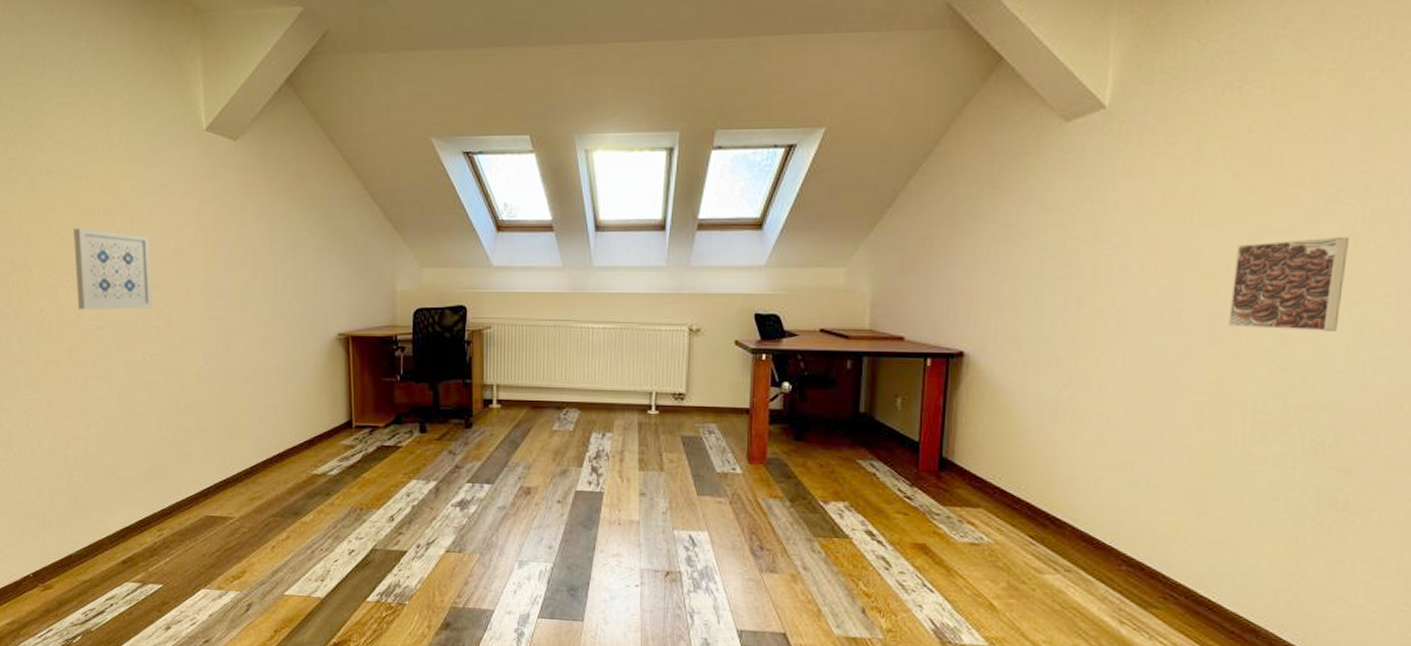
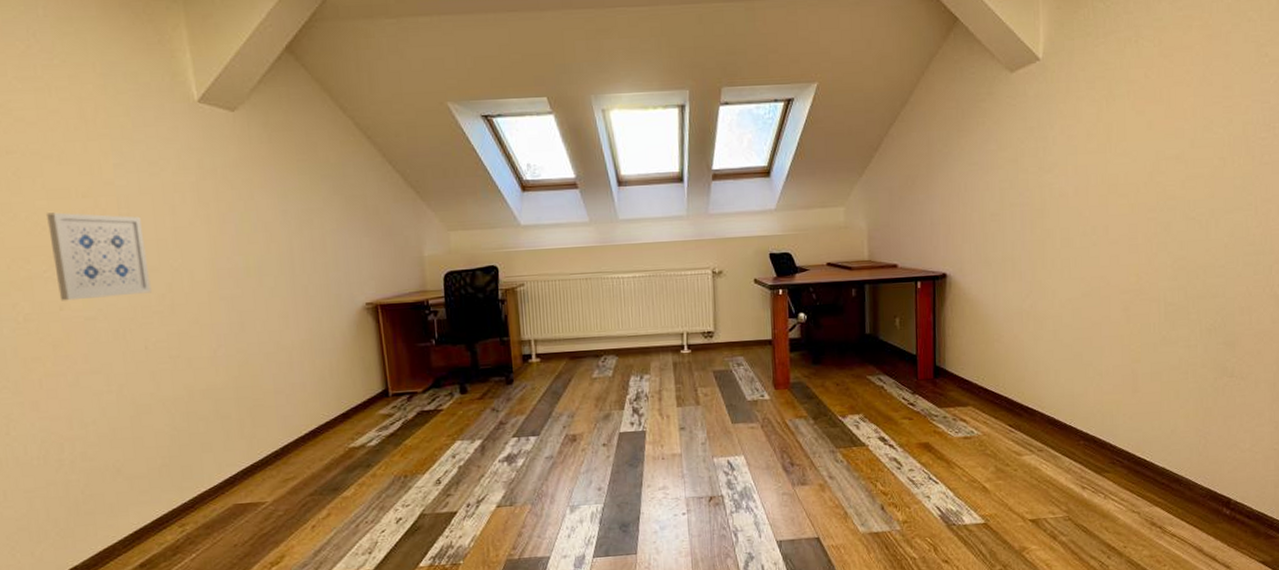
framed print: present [1228,236,1349,331] -> none [1141,159,1220,237]

